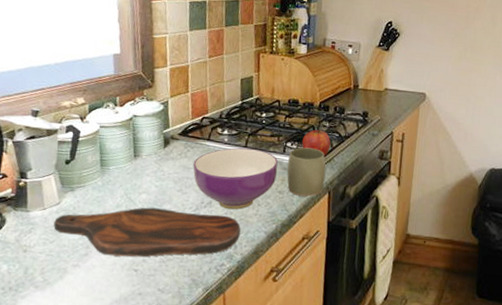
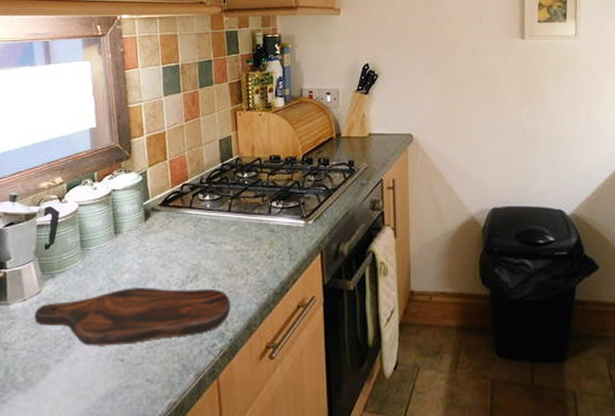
bowl: present [193,148,278,210] -> none [176,213,265,282]
mug: present [286,147,327,197] -> none [274,205,316,259]
fruit: present [302,129,331,156] -> none [288,185,318,213]

